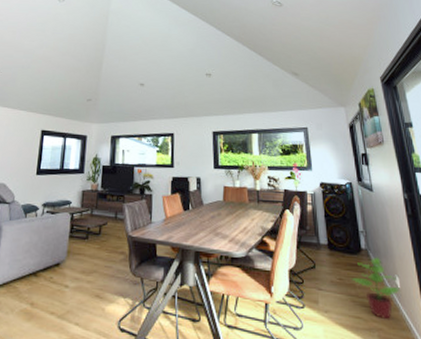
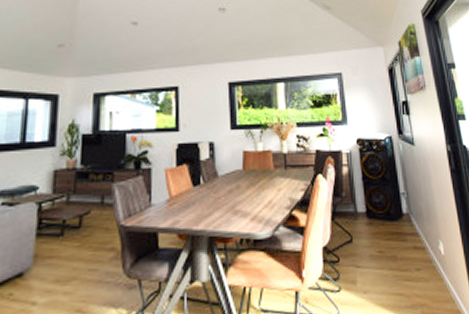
potted plant: present [350,257,401,320] -> none [391,221,445,294]

